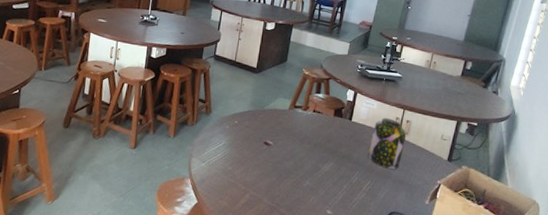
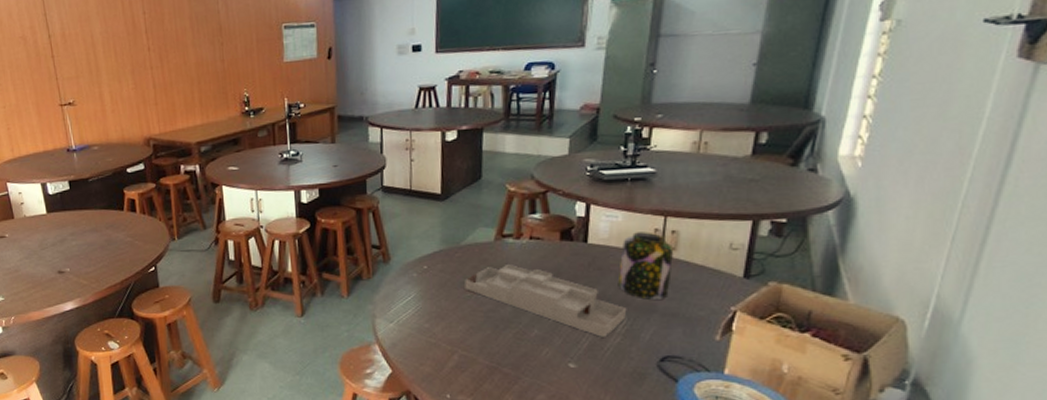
desk organizer: none [262,128,372,193] -> present [464,265,627,337]

